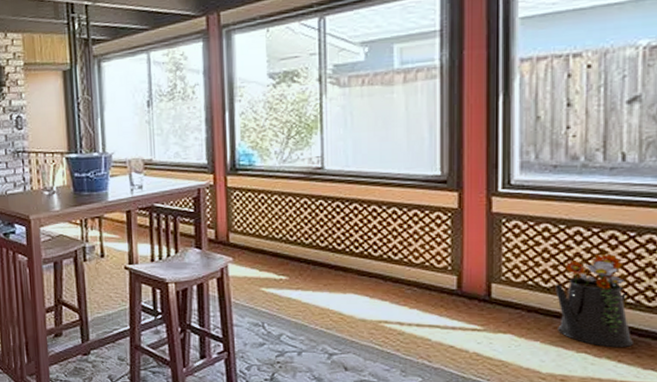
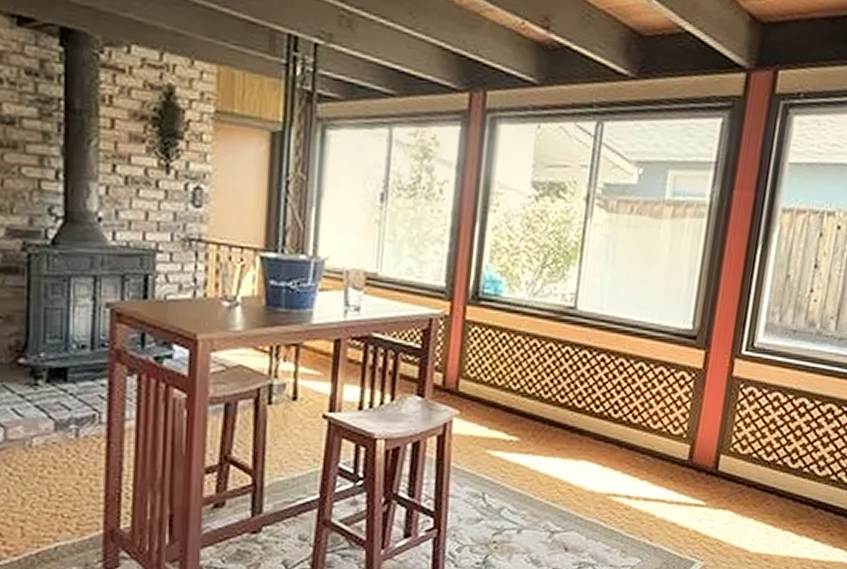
watering can: present [555,253,633,348] -> none [770,427,835,526]

